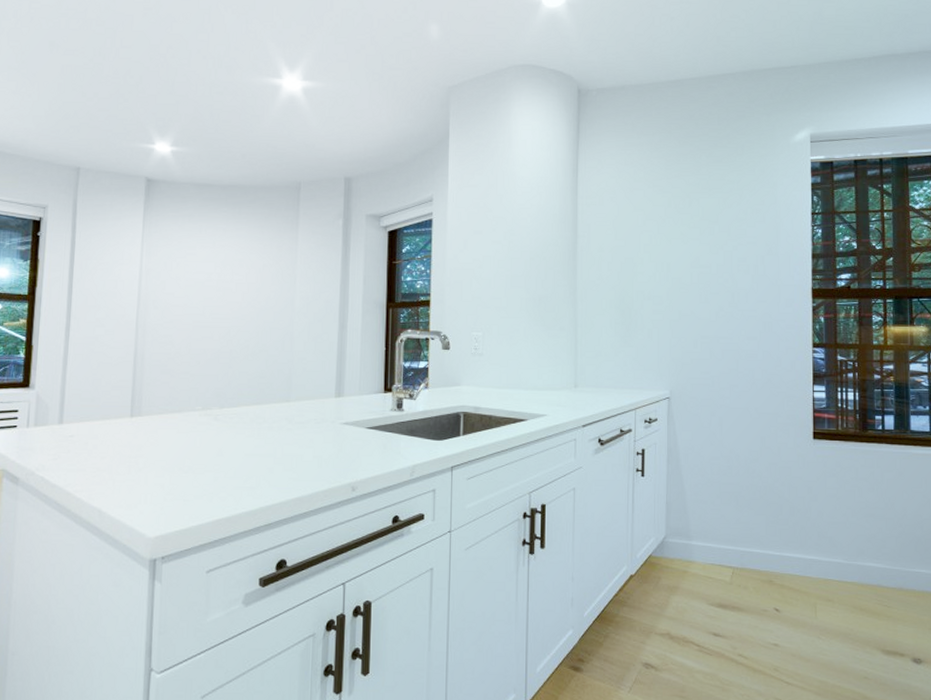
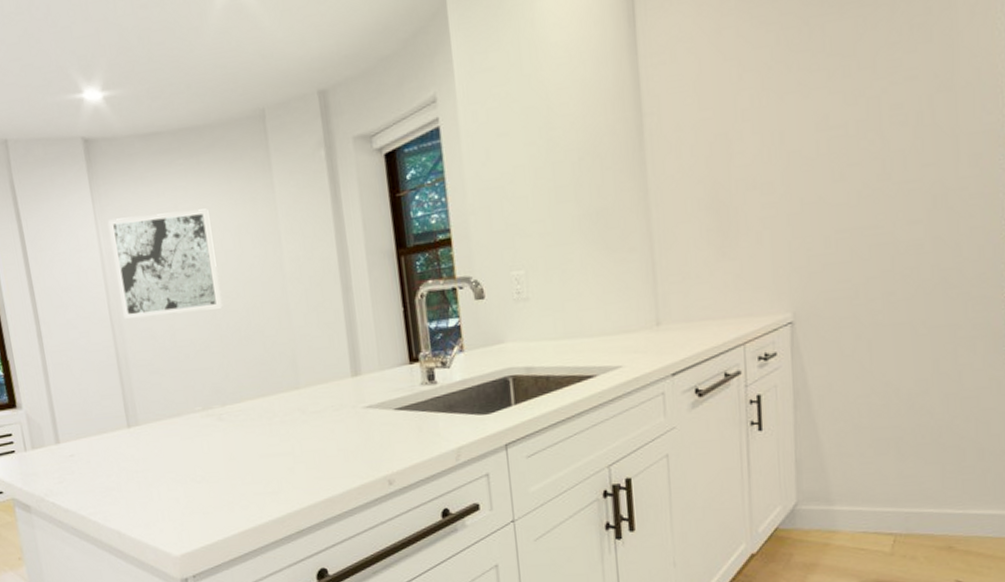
wall art: none [149,244,241,328] -> present [108,208,223,319]

